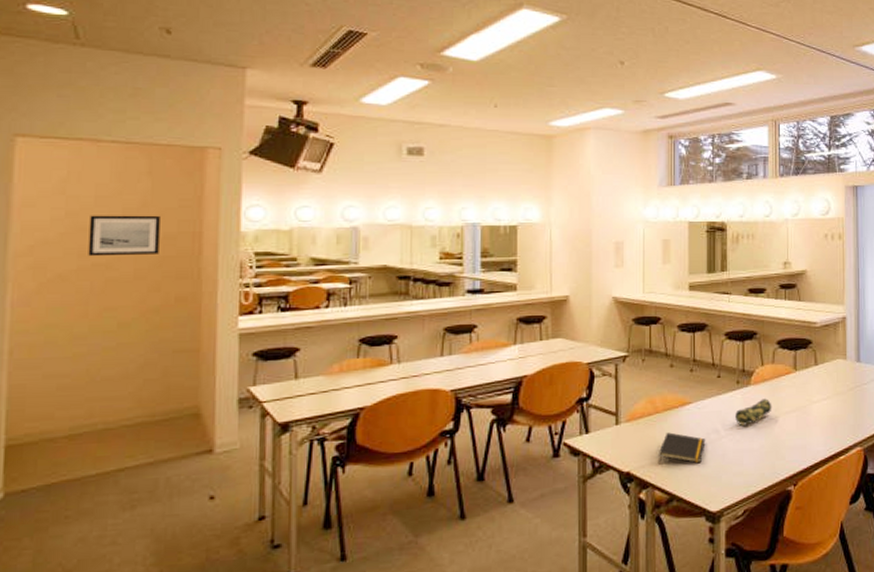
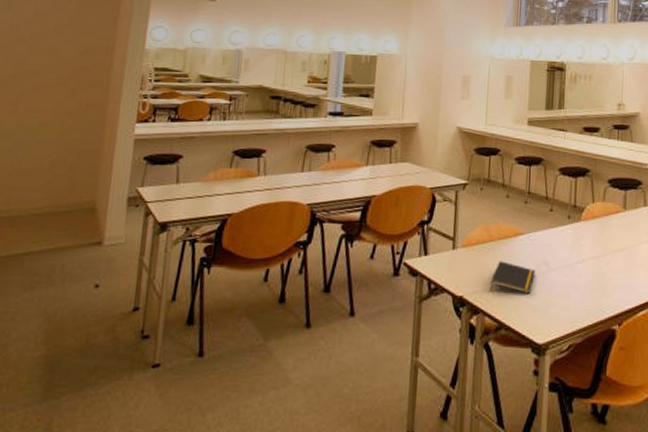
wall art: present [88,215,160,257] -> none [23,28,83,65]
pencil case: present [735,398,772,426] -> none [565,235,601,260]

